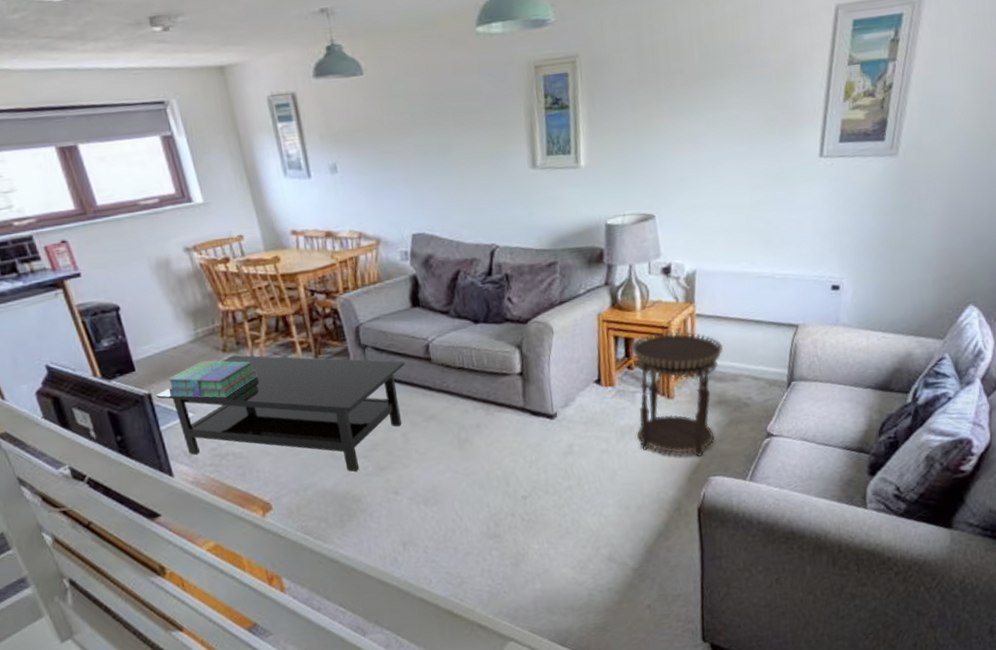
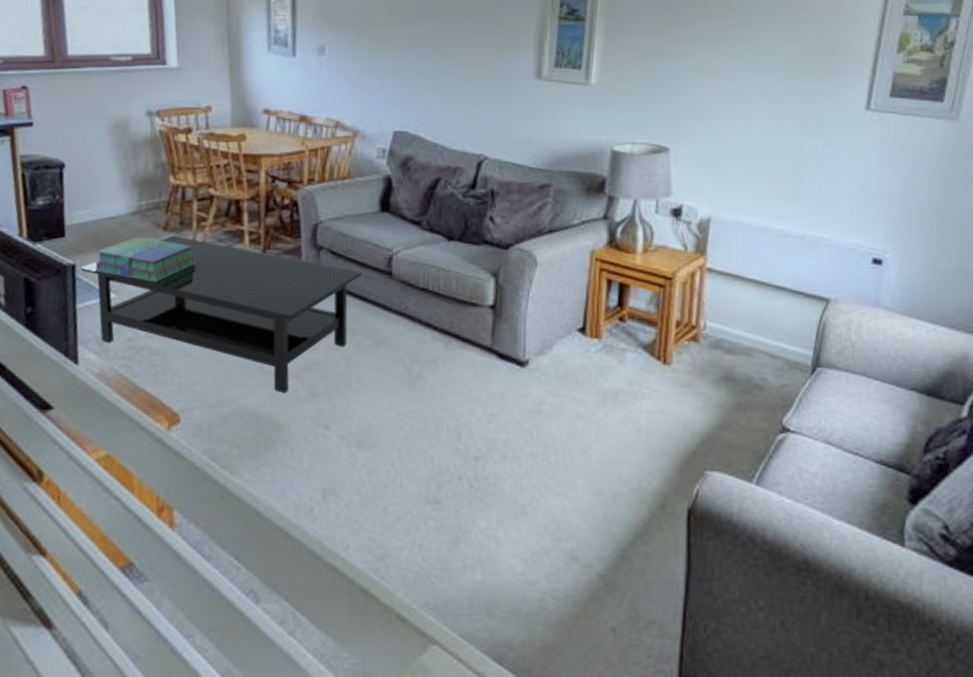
side table: present [631,331,724,457] -> none [622,282,737,444]

